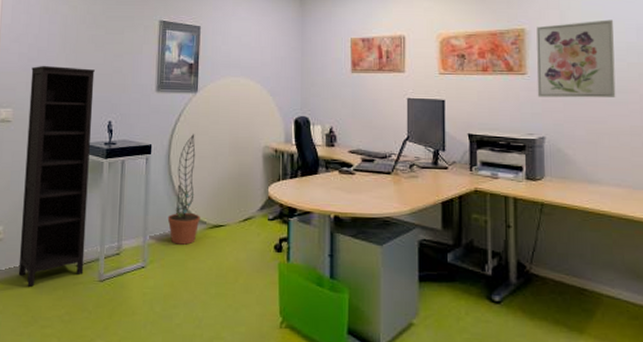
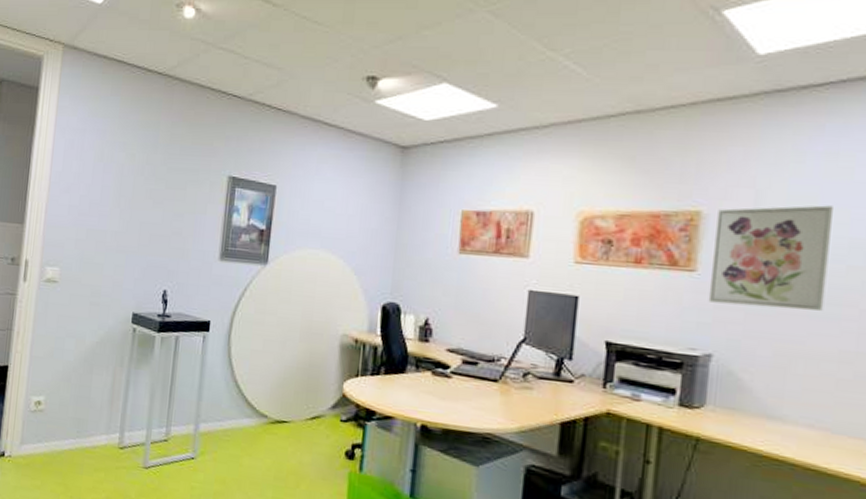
bookcase: present [18,65,95,287] -> none [58,220,151,465]
decorative plant: present [167,134,200,245] -> none [223,313,261,439]

